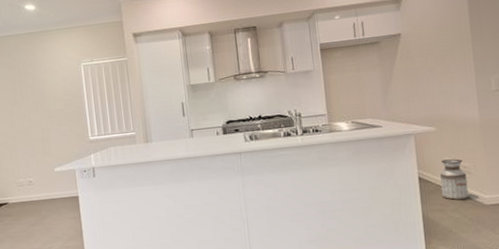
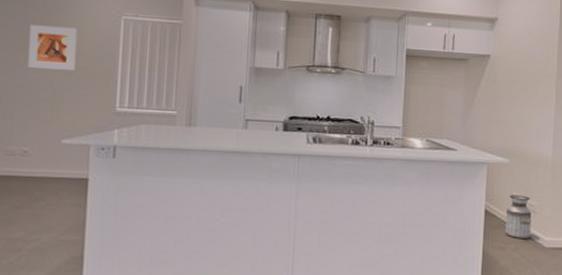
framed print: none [17,80,54,117] -> present [28,25,77,70]

